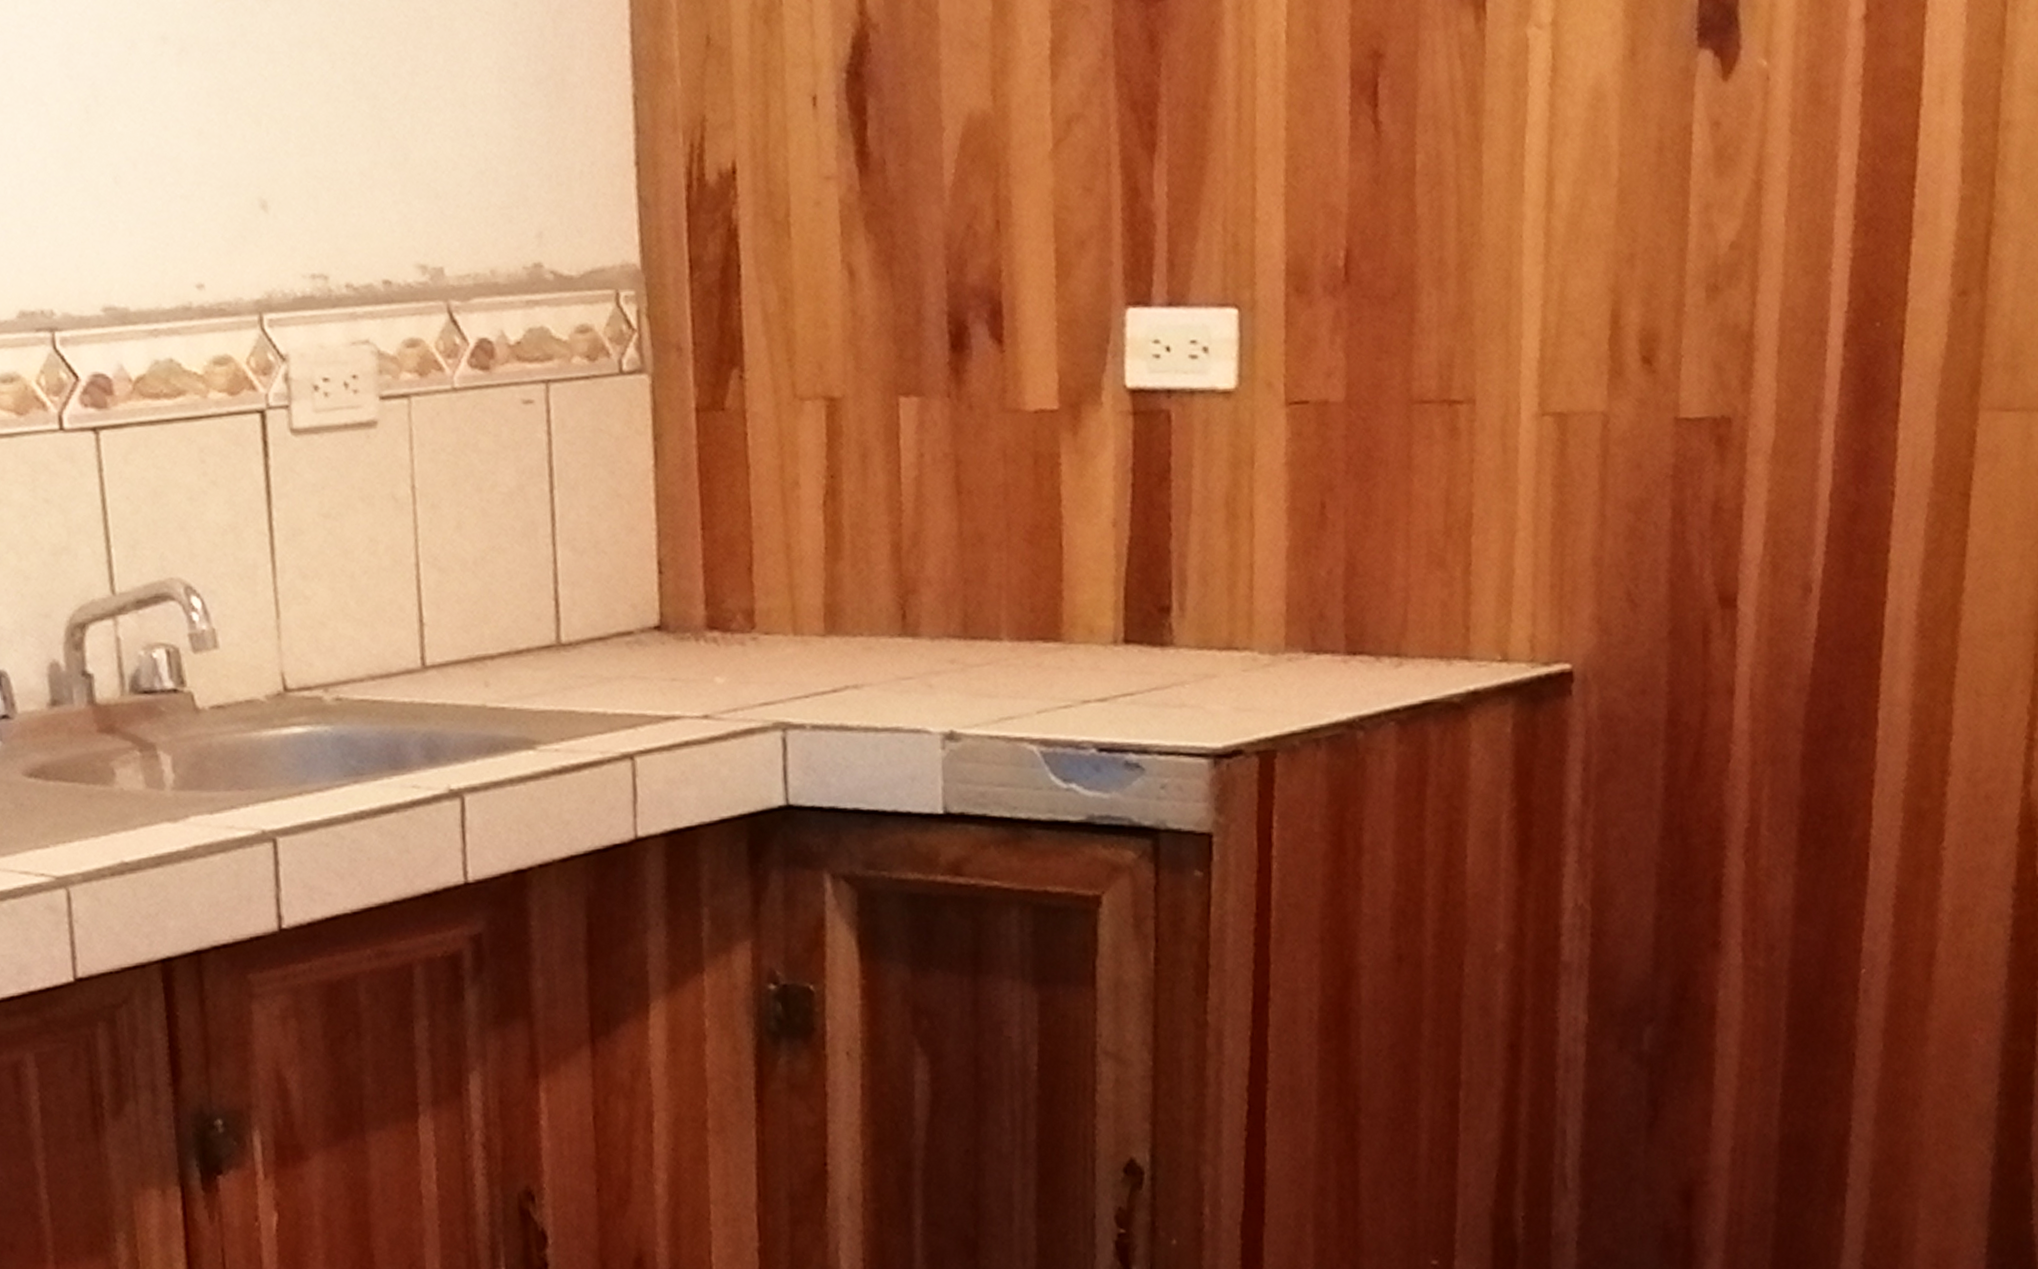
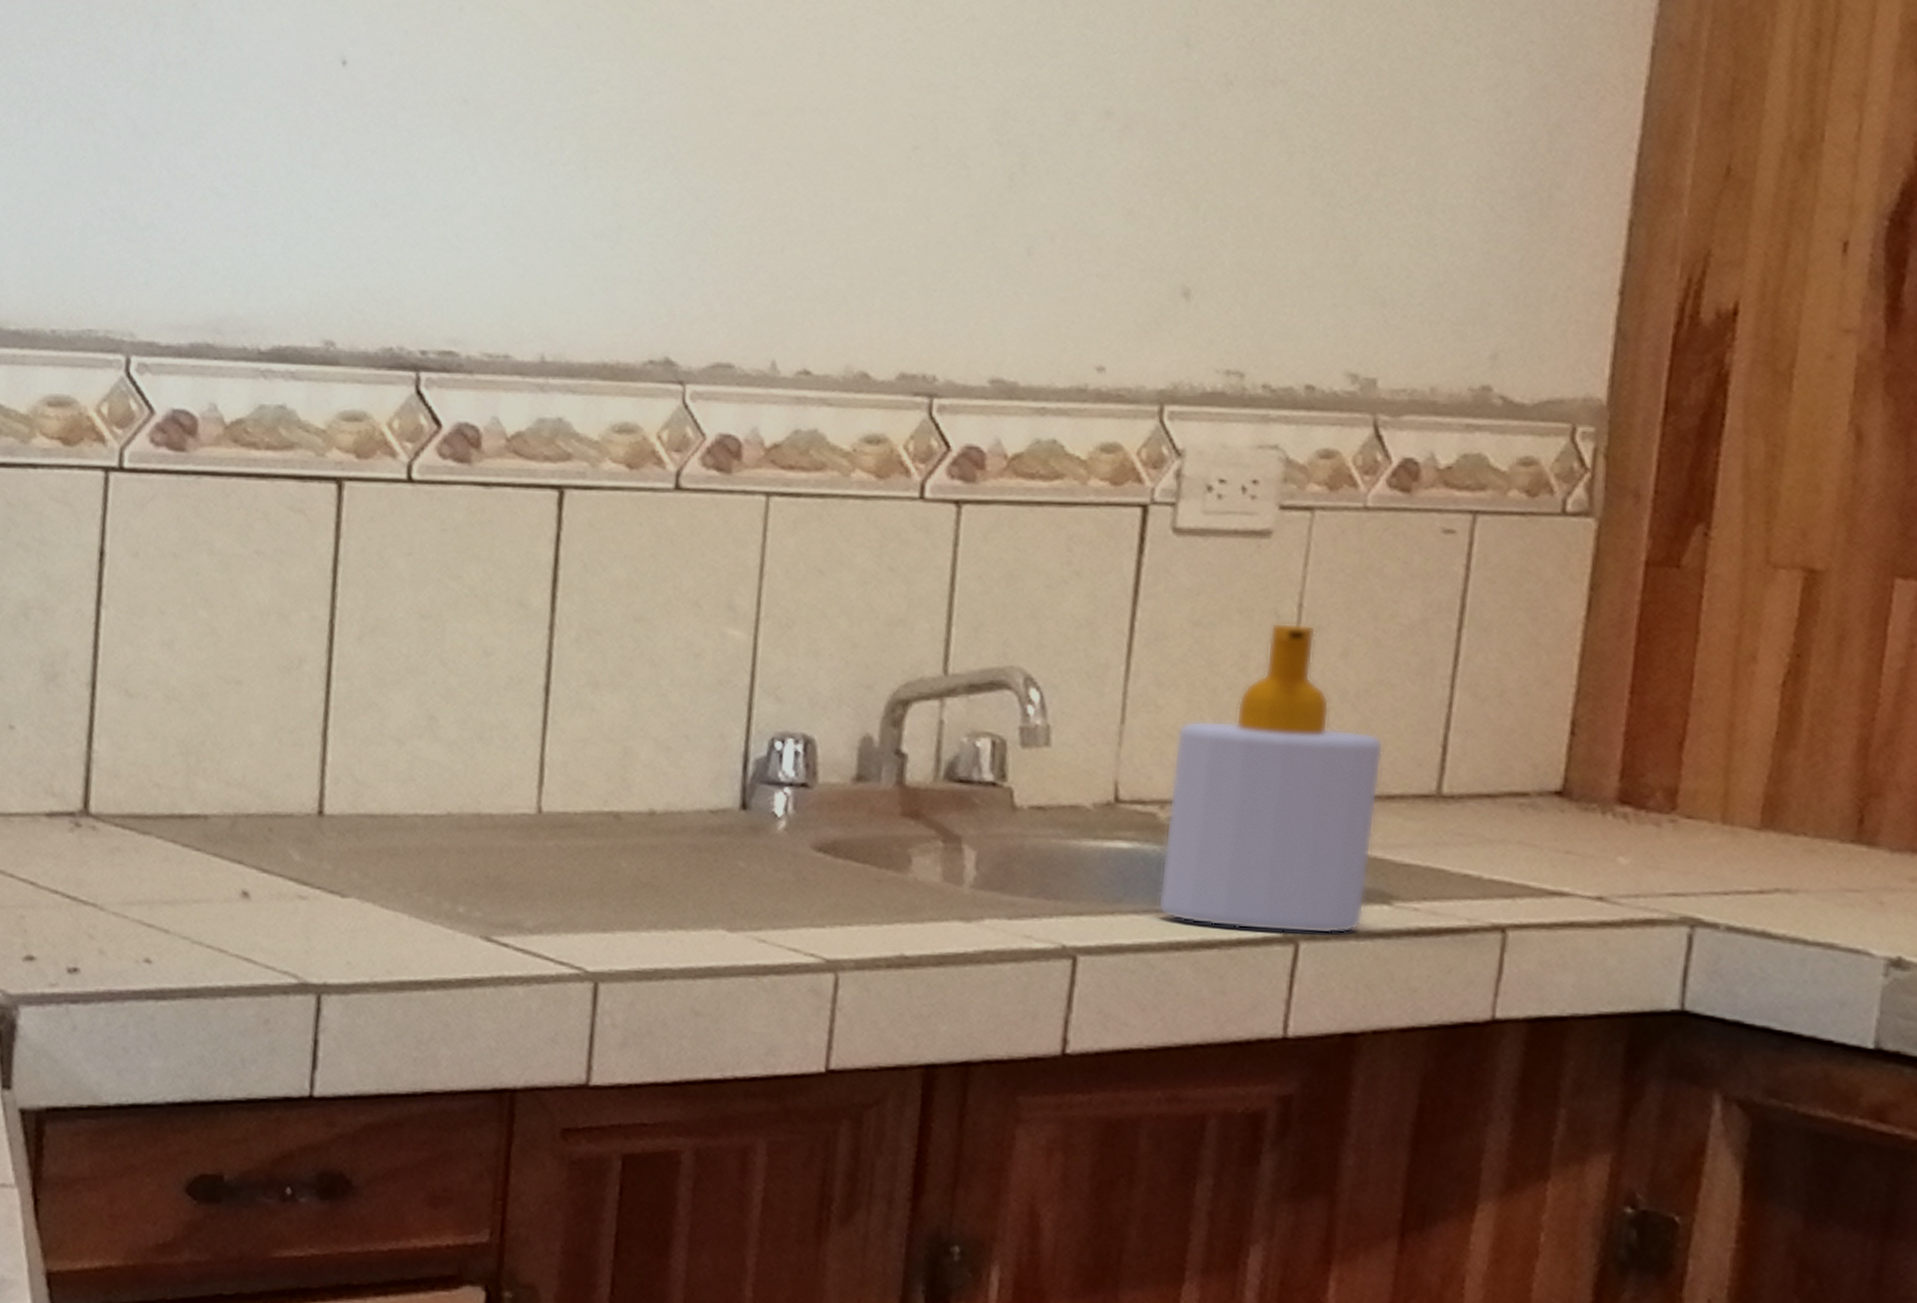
soap bottle: none [327,503,514,793] -> present [1157,622,1384,934]

